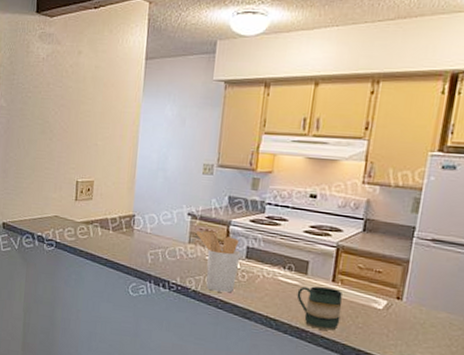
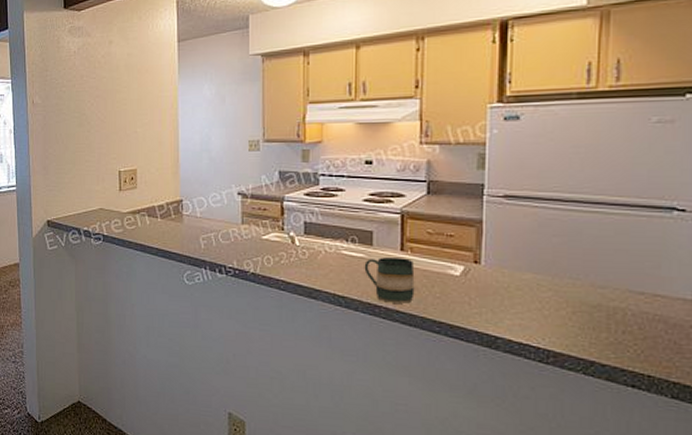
utensil holder: present [195,230,241,293] -> none [248,209,299,273]

